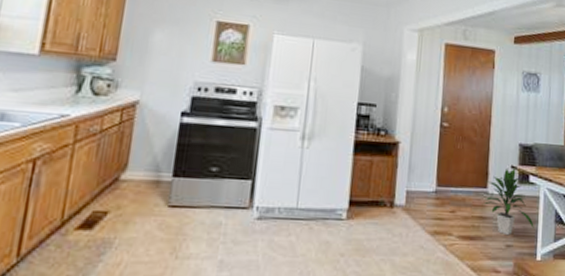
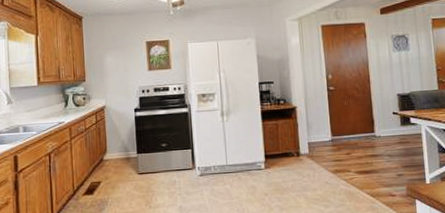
indoor plant: present [482,168,534,236] -> none [372,114,420,167]

